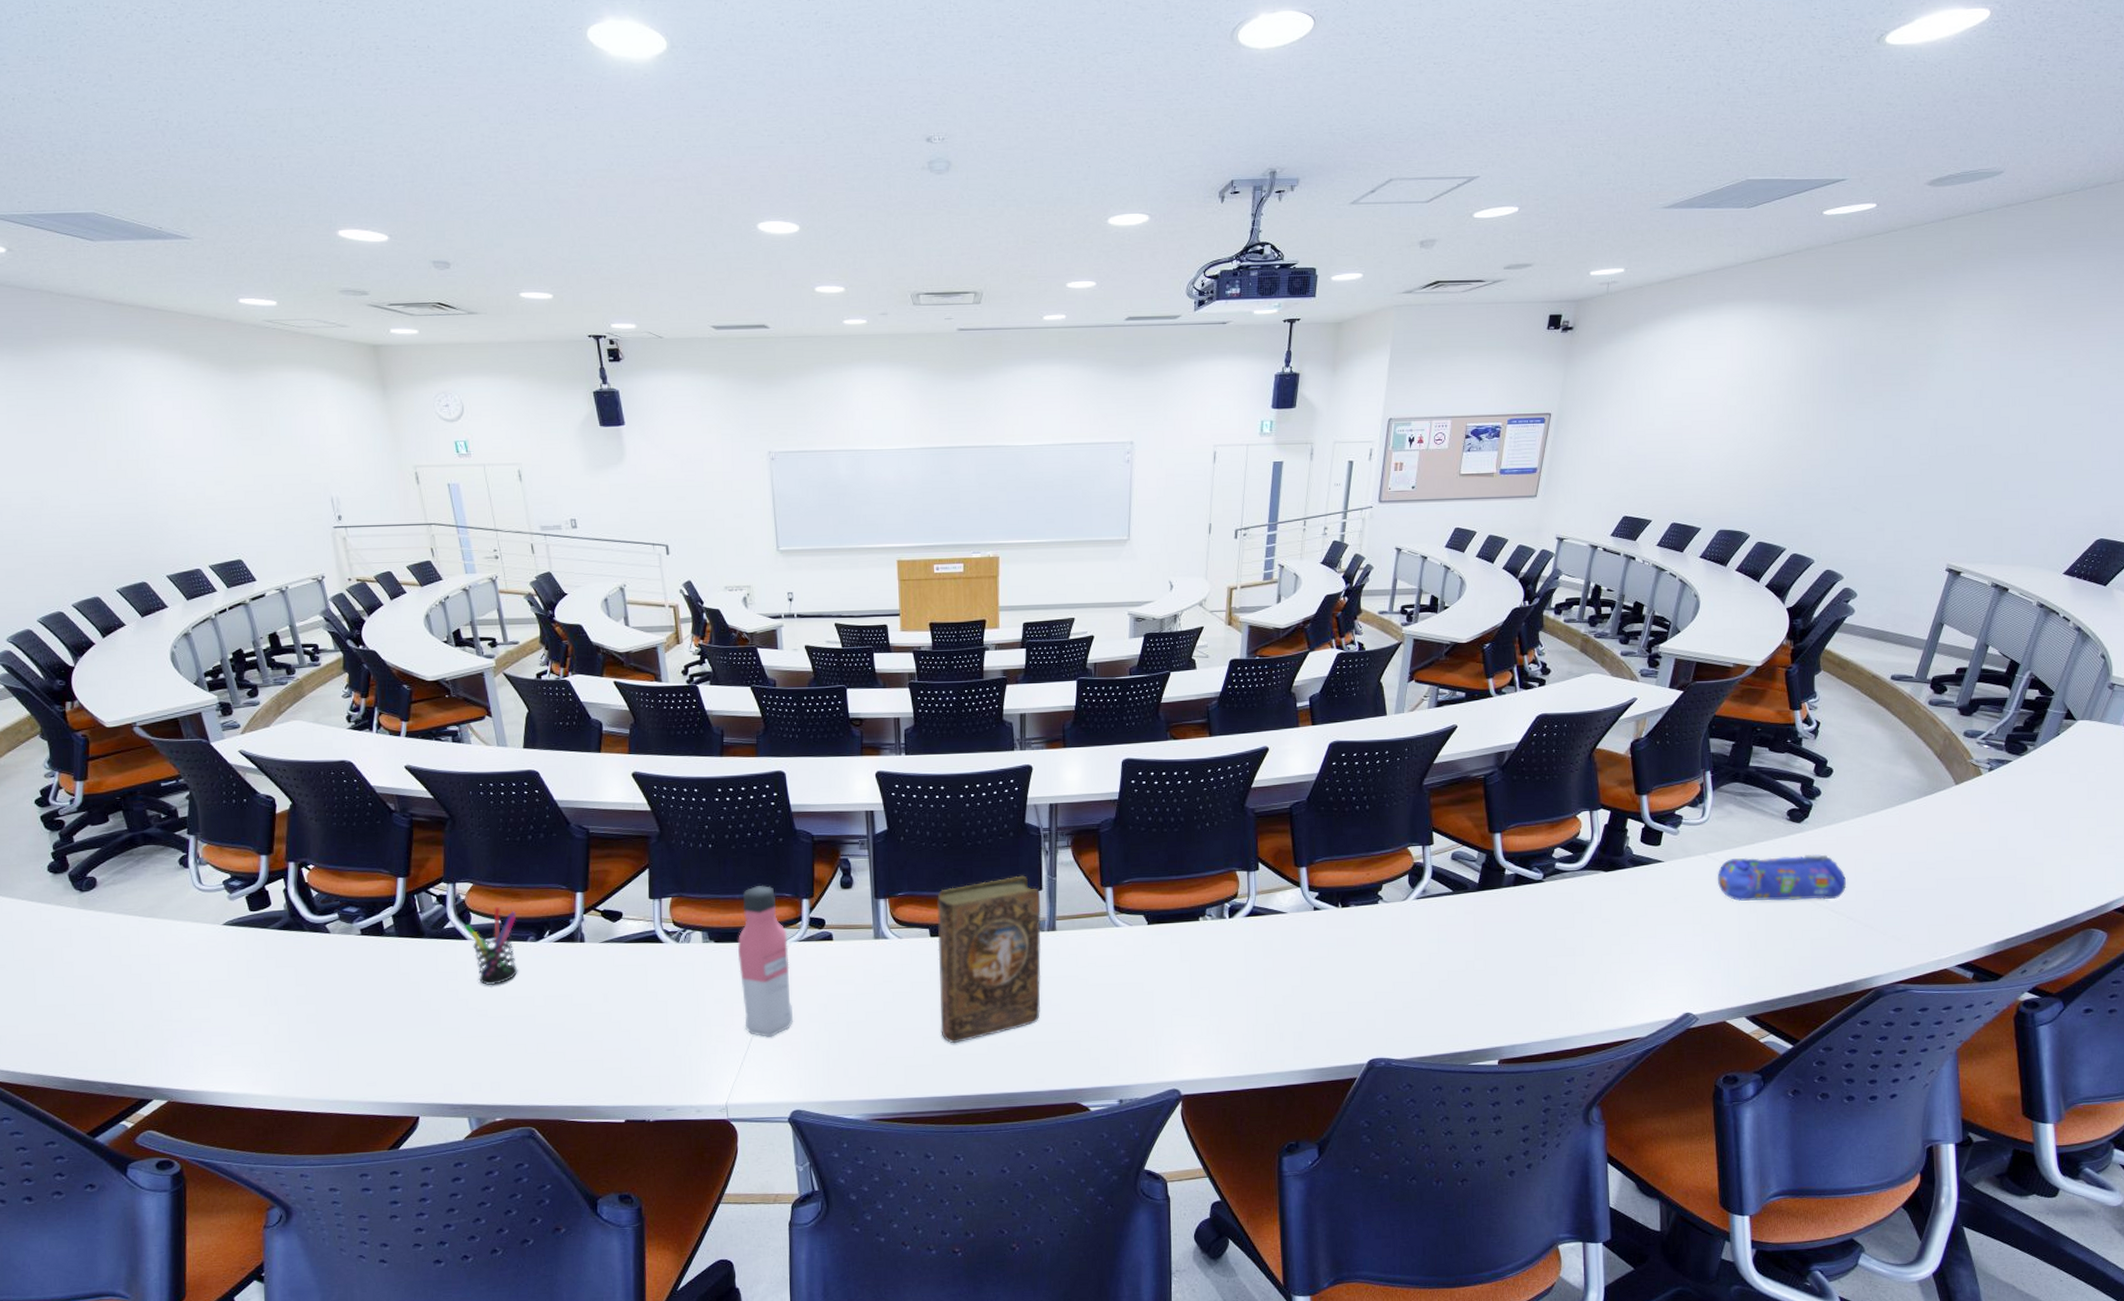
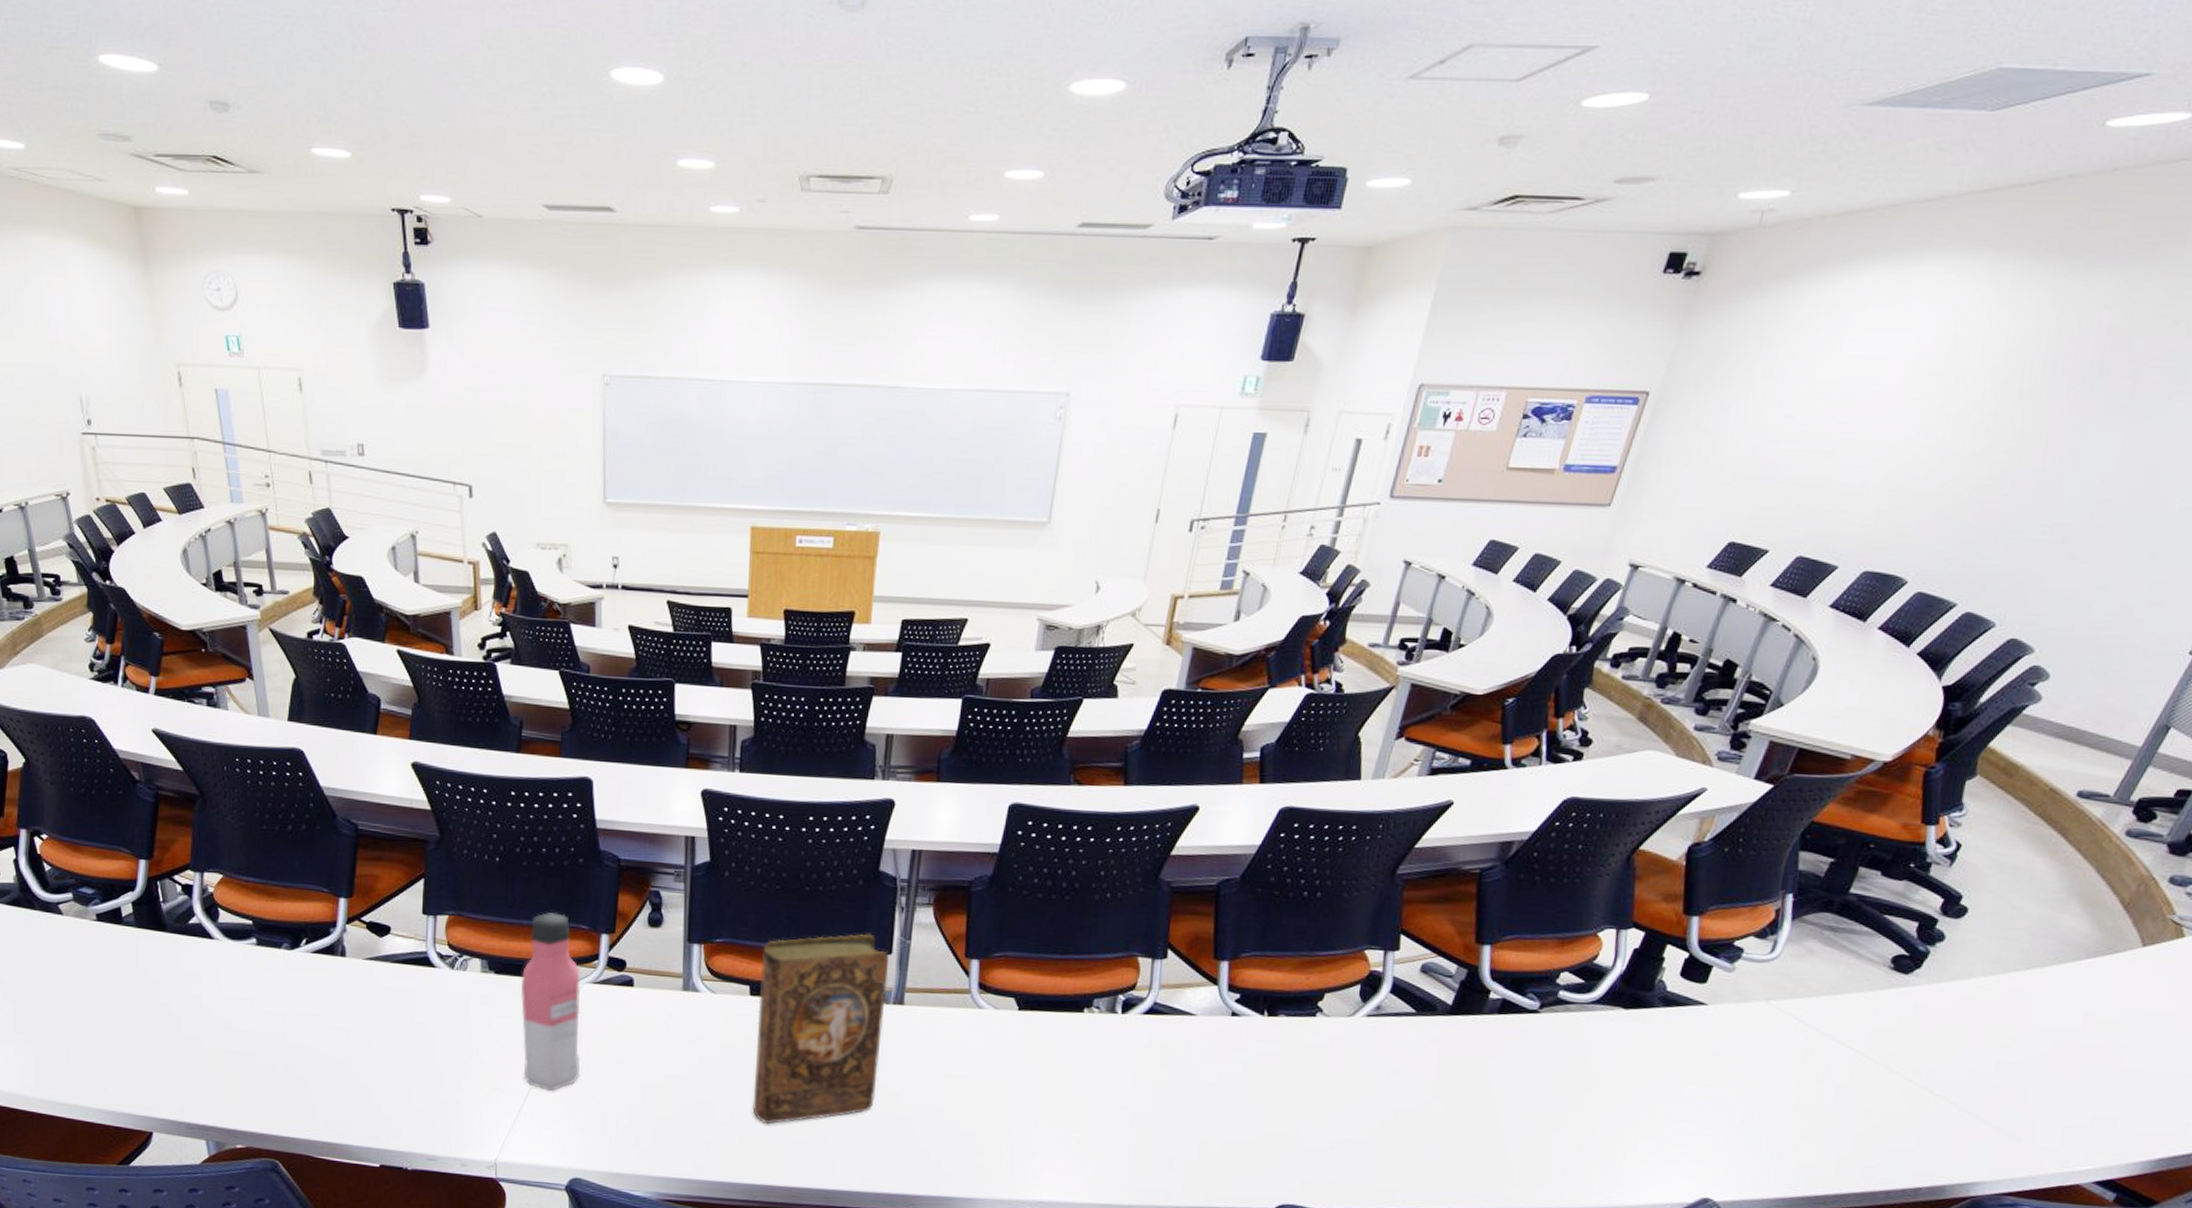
pen holder: present [464,907,518,986] -> none [211,905,271,995]
pencil case: present [1718,853,1846,901] -> none [1777,1010,1959,1078]

